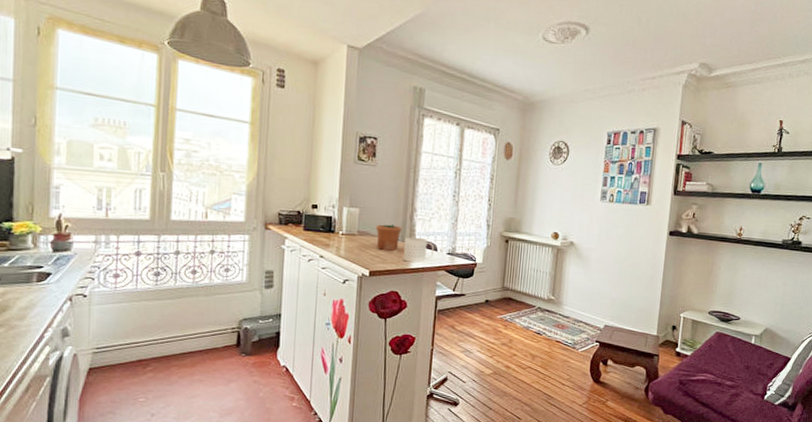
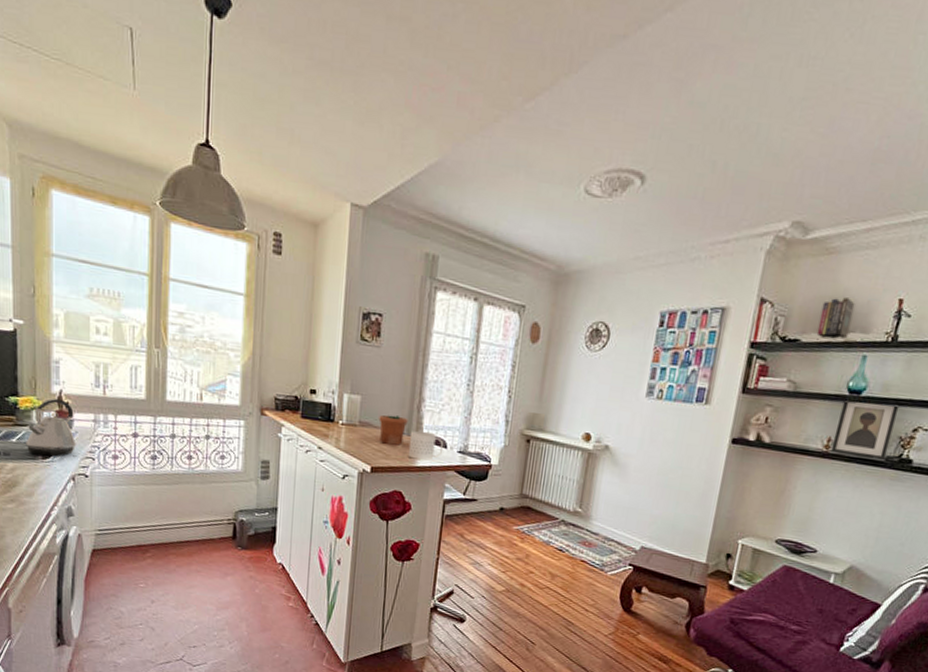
kettle: none [19,223,76,279] -> present [26,399,77,457]
books: none [724,120,750,151] -> present [816,297,855,339]
picture frame: none [743,197,788,243] -> present [831,399,900,461]

